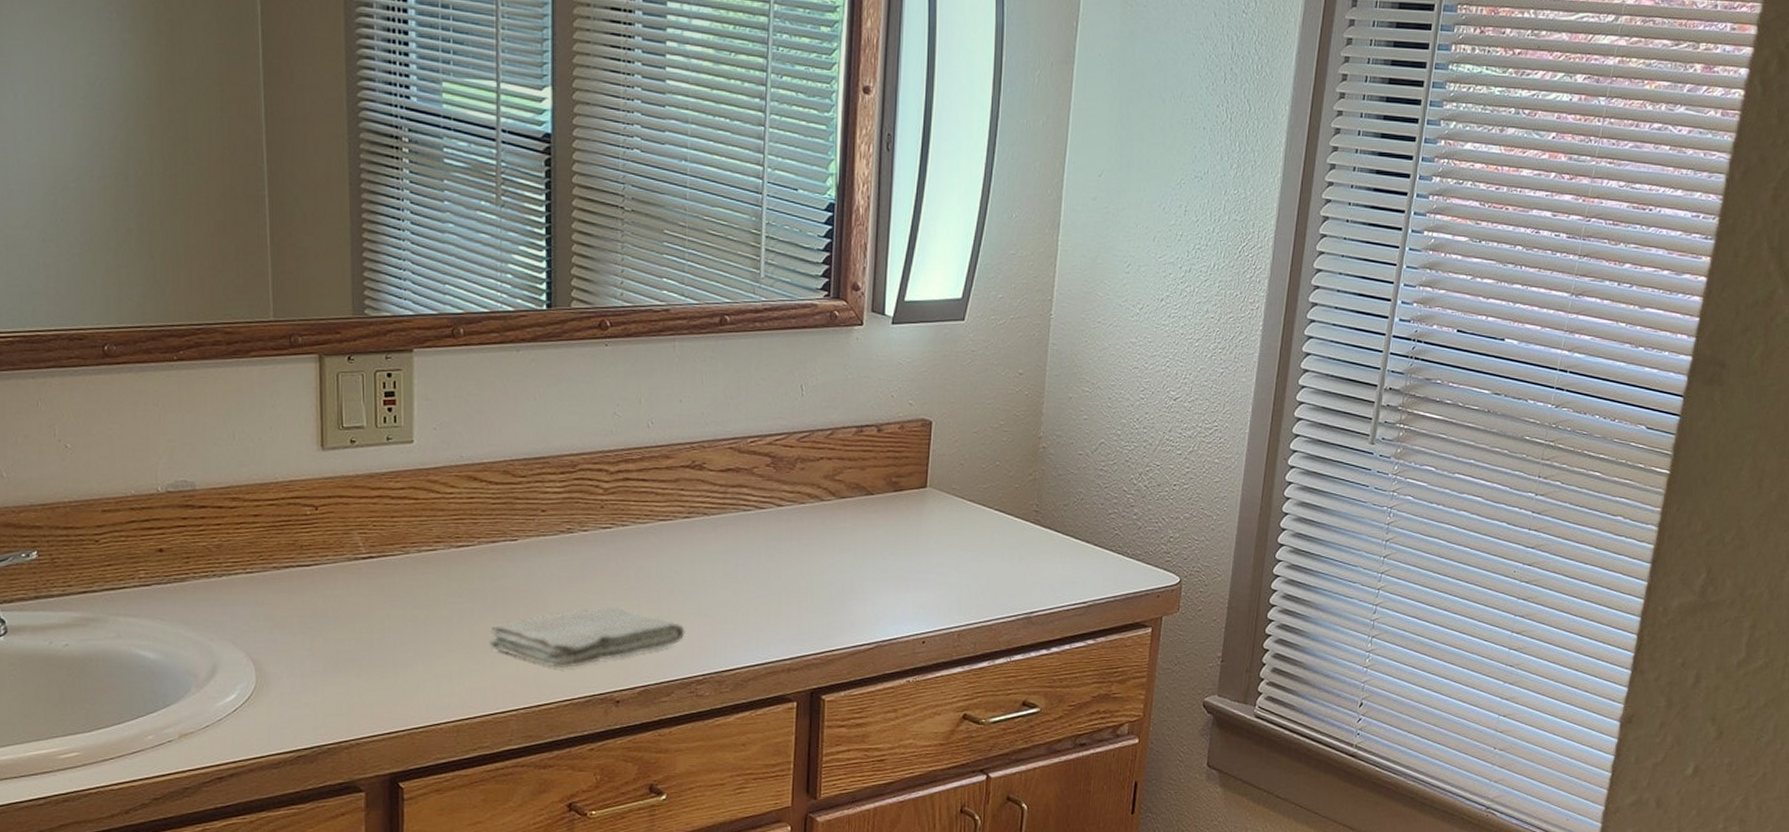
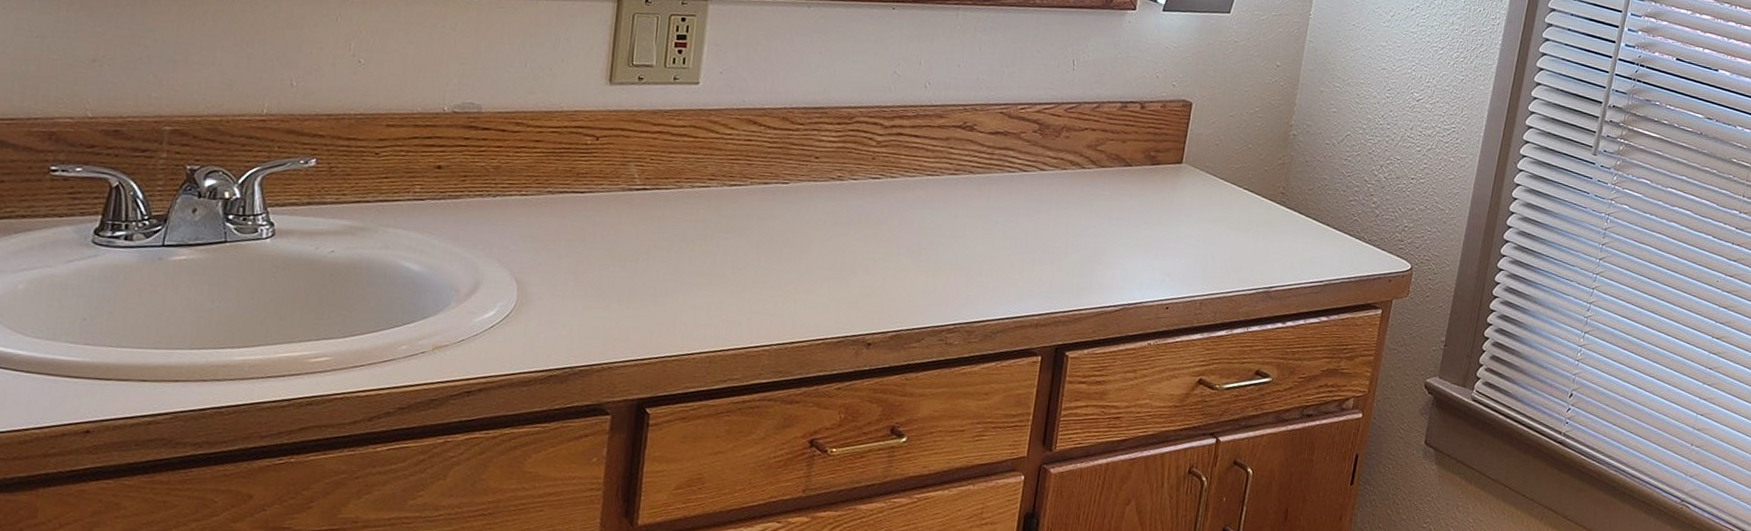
washcloth: present [489,605,685,668] -> none [750,251,941,309]

